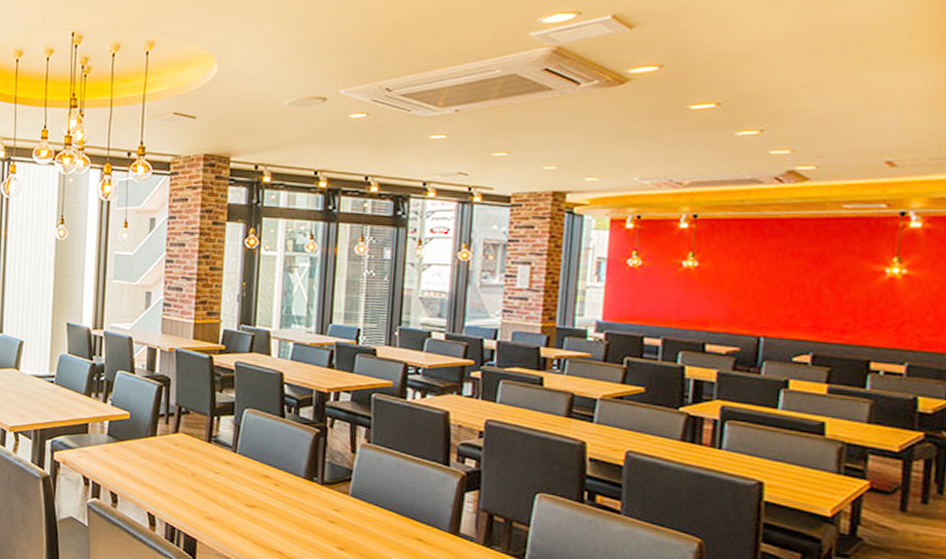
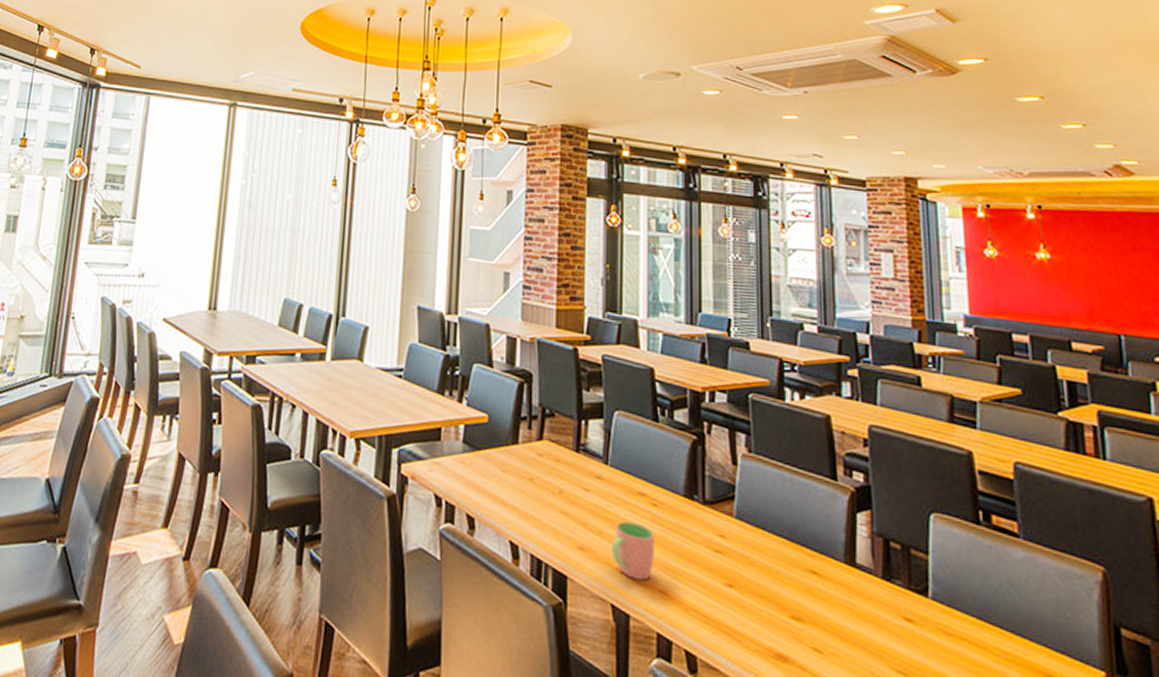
cup: none [237,498,276,544] -> present [612,521,654,581]

